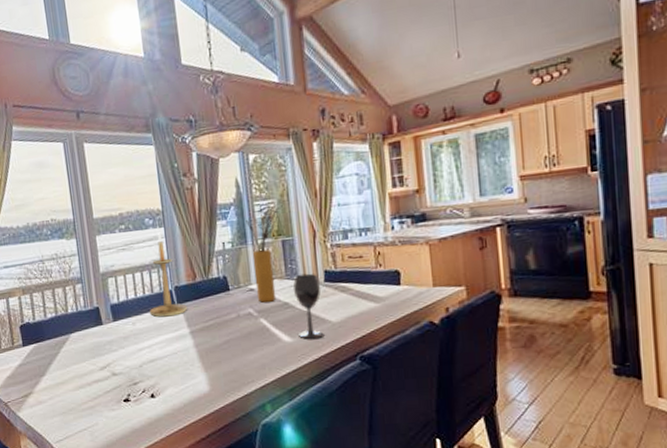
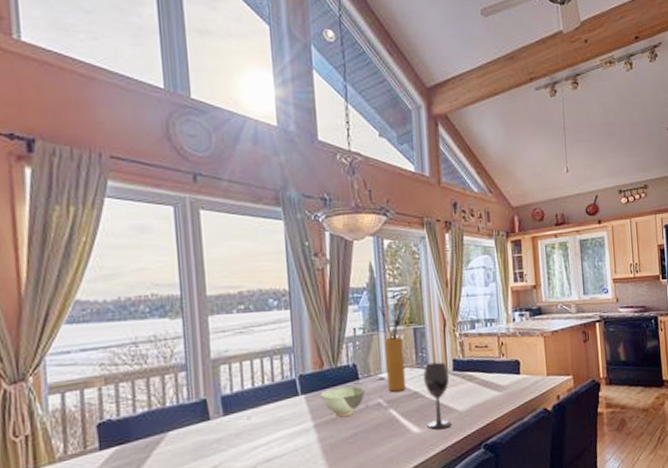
candlestick: present [149,232,188,317] -> none [268,315,313,410]
bowl: none [194,297,237,325] -> present [320,386,366,418]

